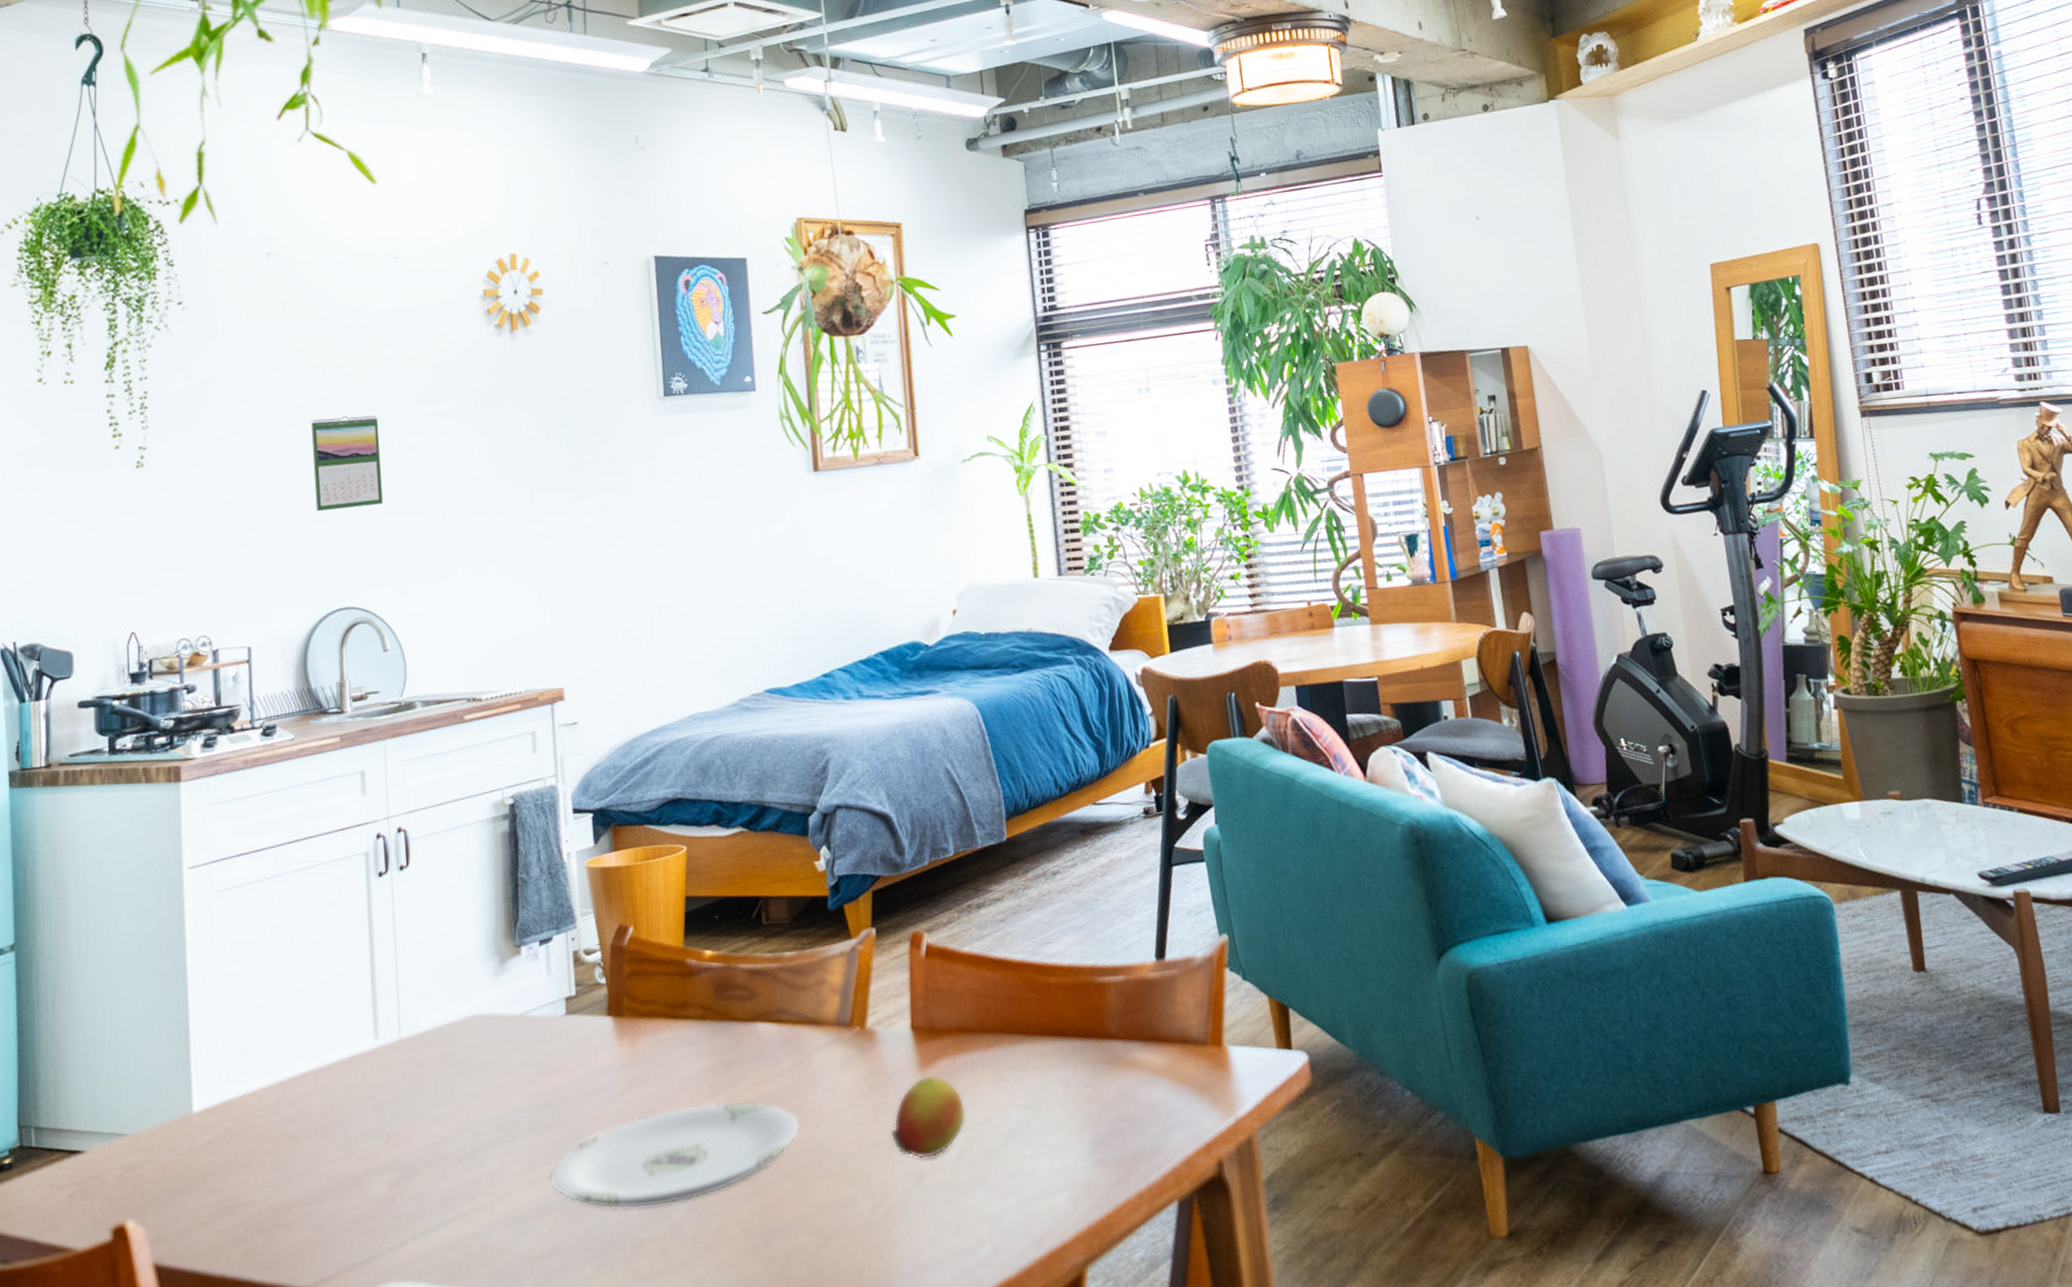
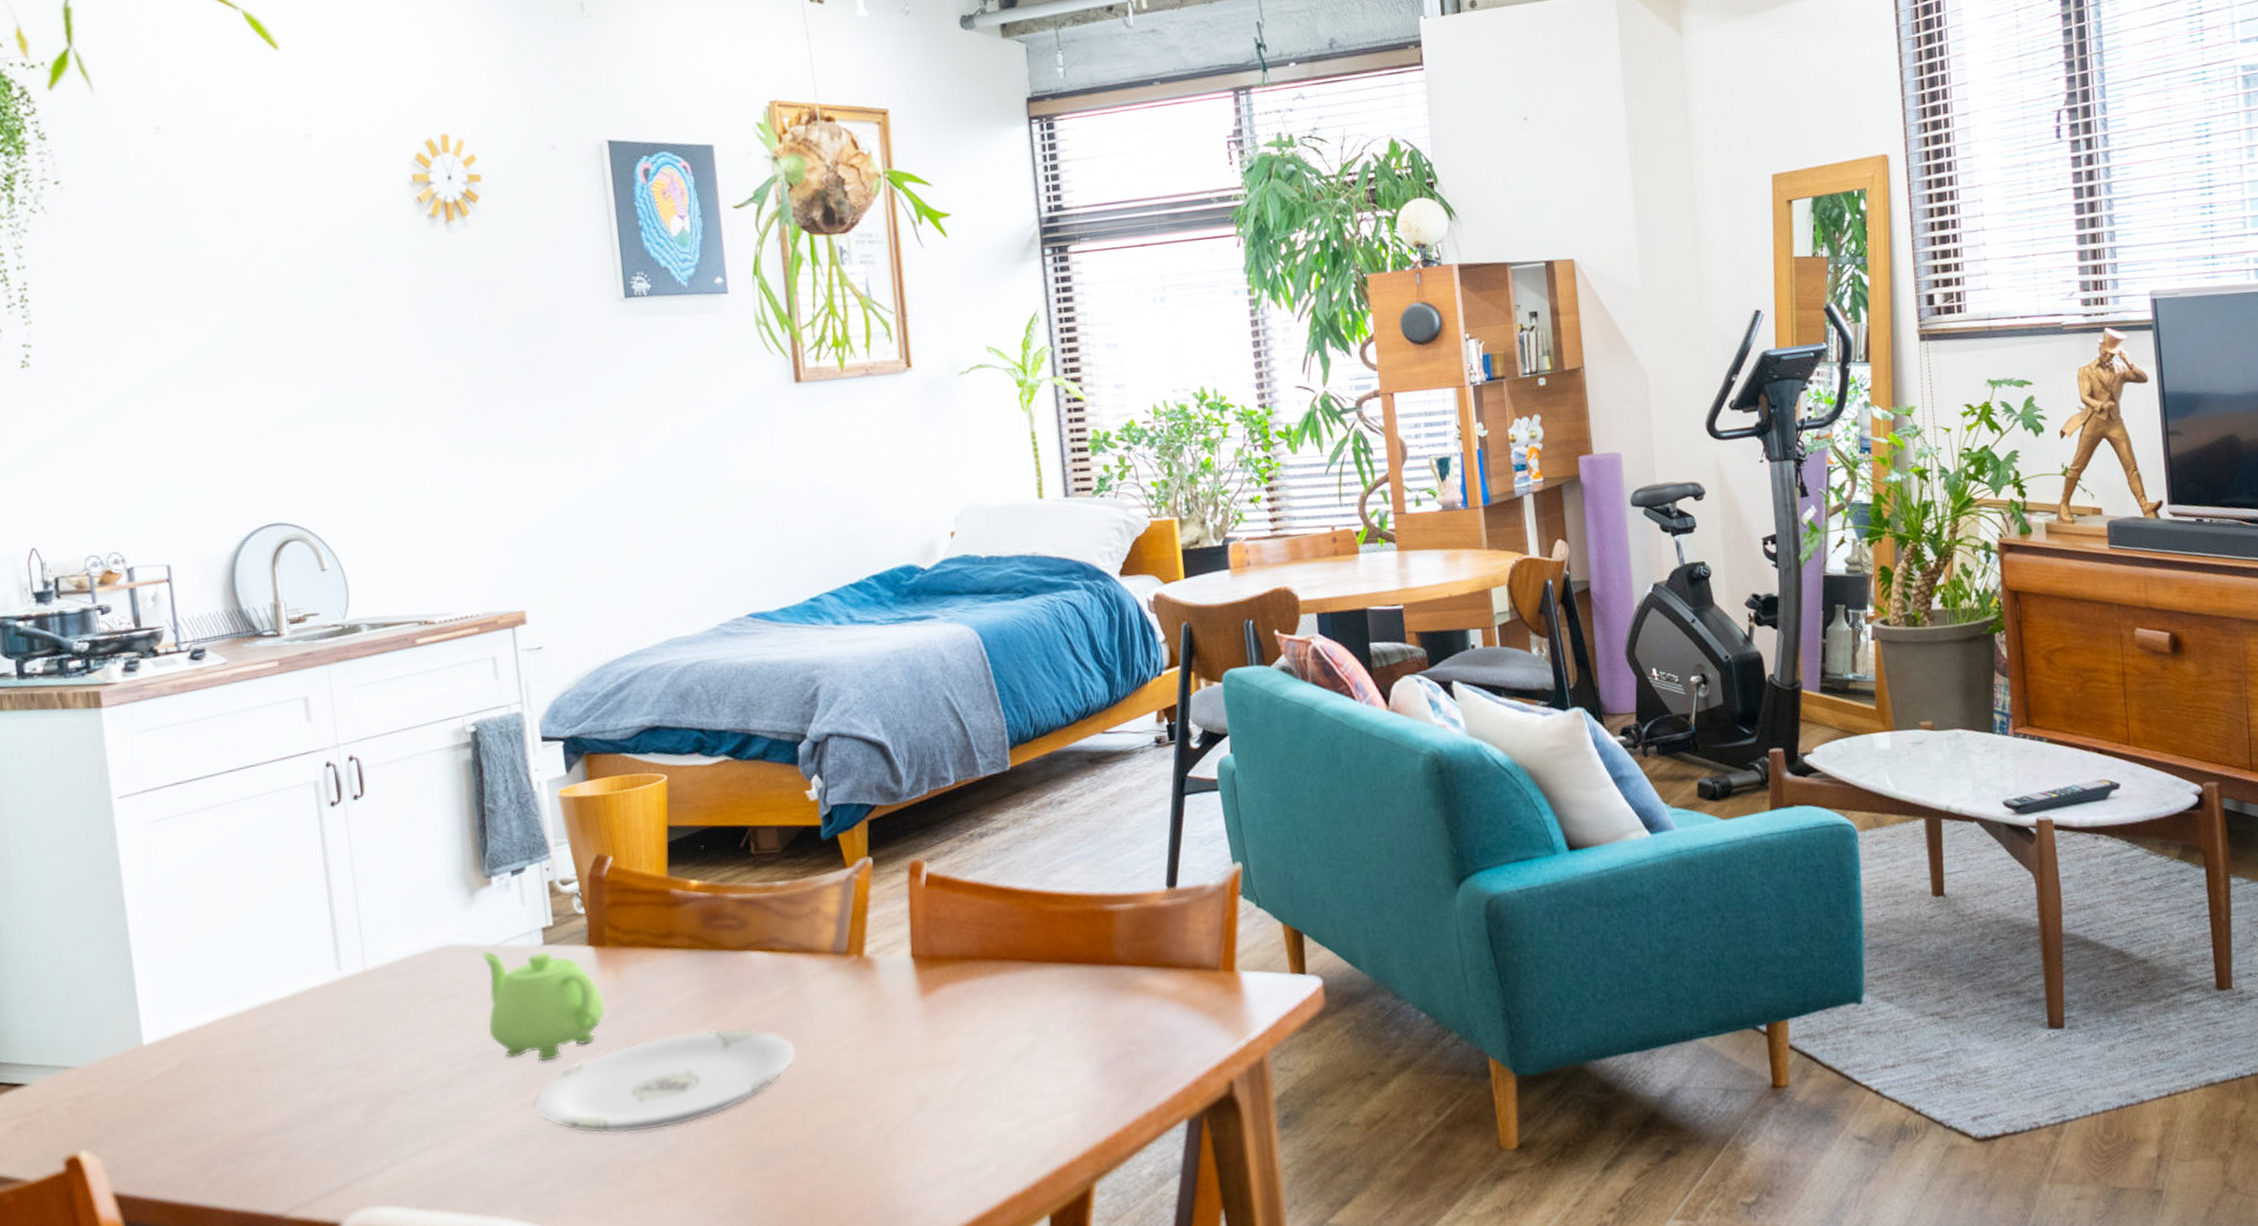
calendar: present [310,415,383,511] -> none [221,313,310,418]
teapot: none [508,1020,621,1133] -> present [482,951,605,1062]
fruit: present [890,1074,967,1160] -> none [891,1001,970,1083]

